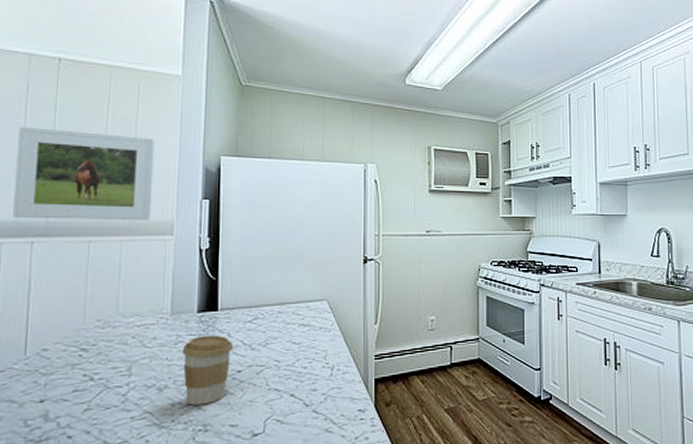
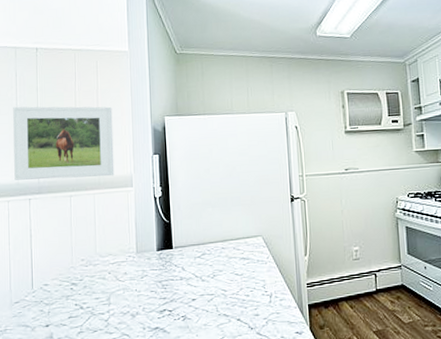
coffee cup: present [182,335,234,405] -> none [148,269,188,329]

